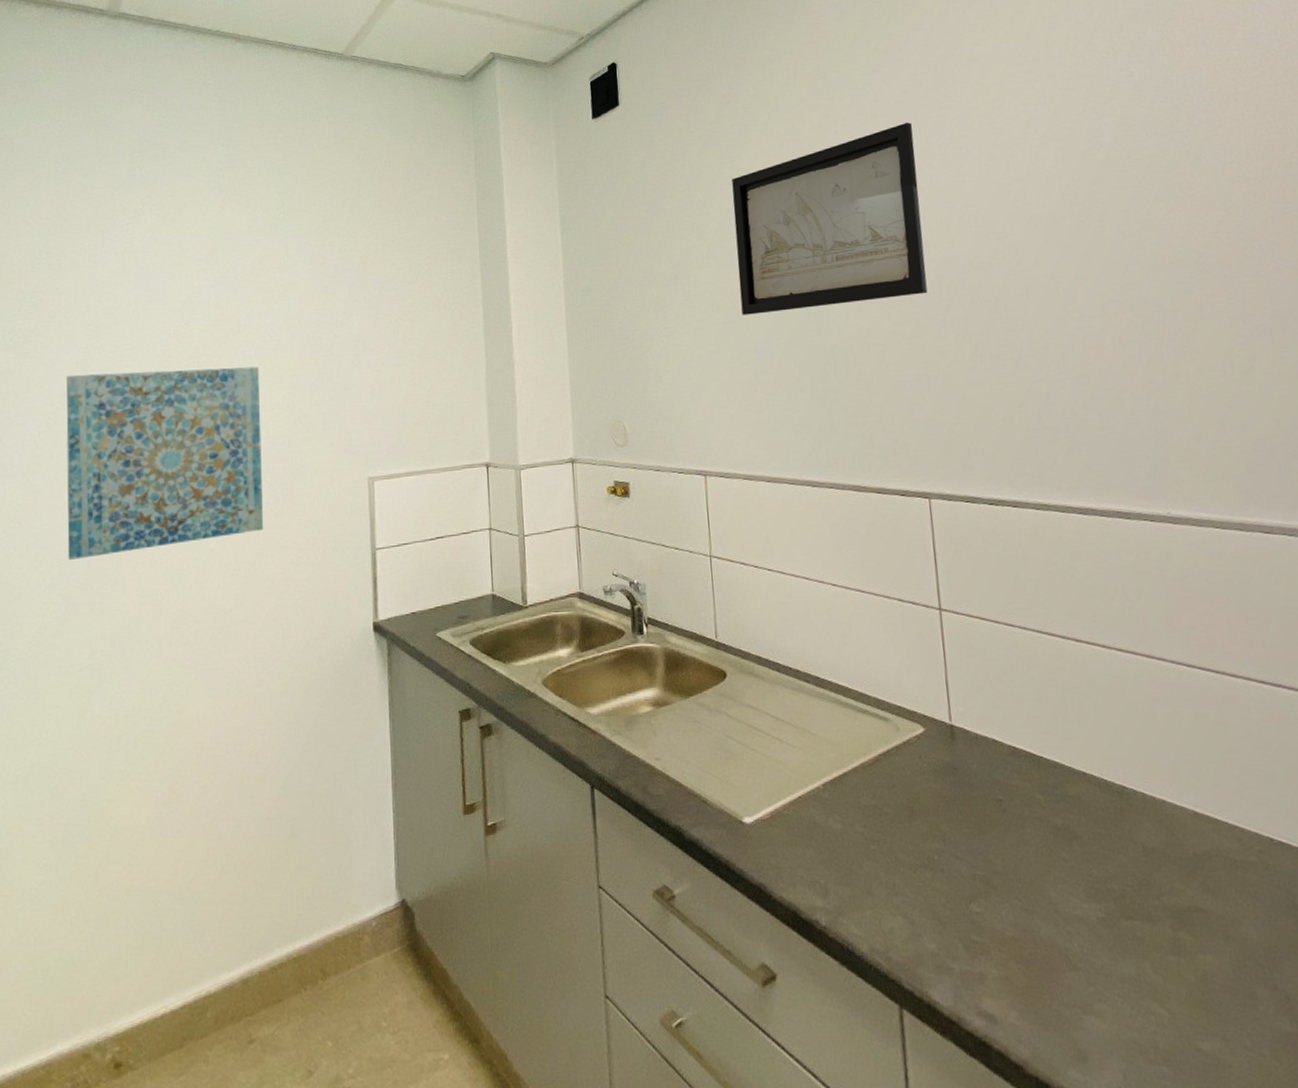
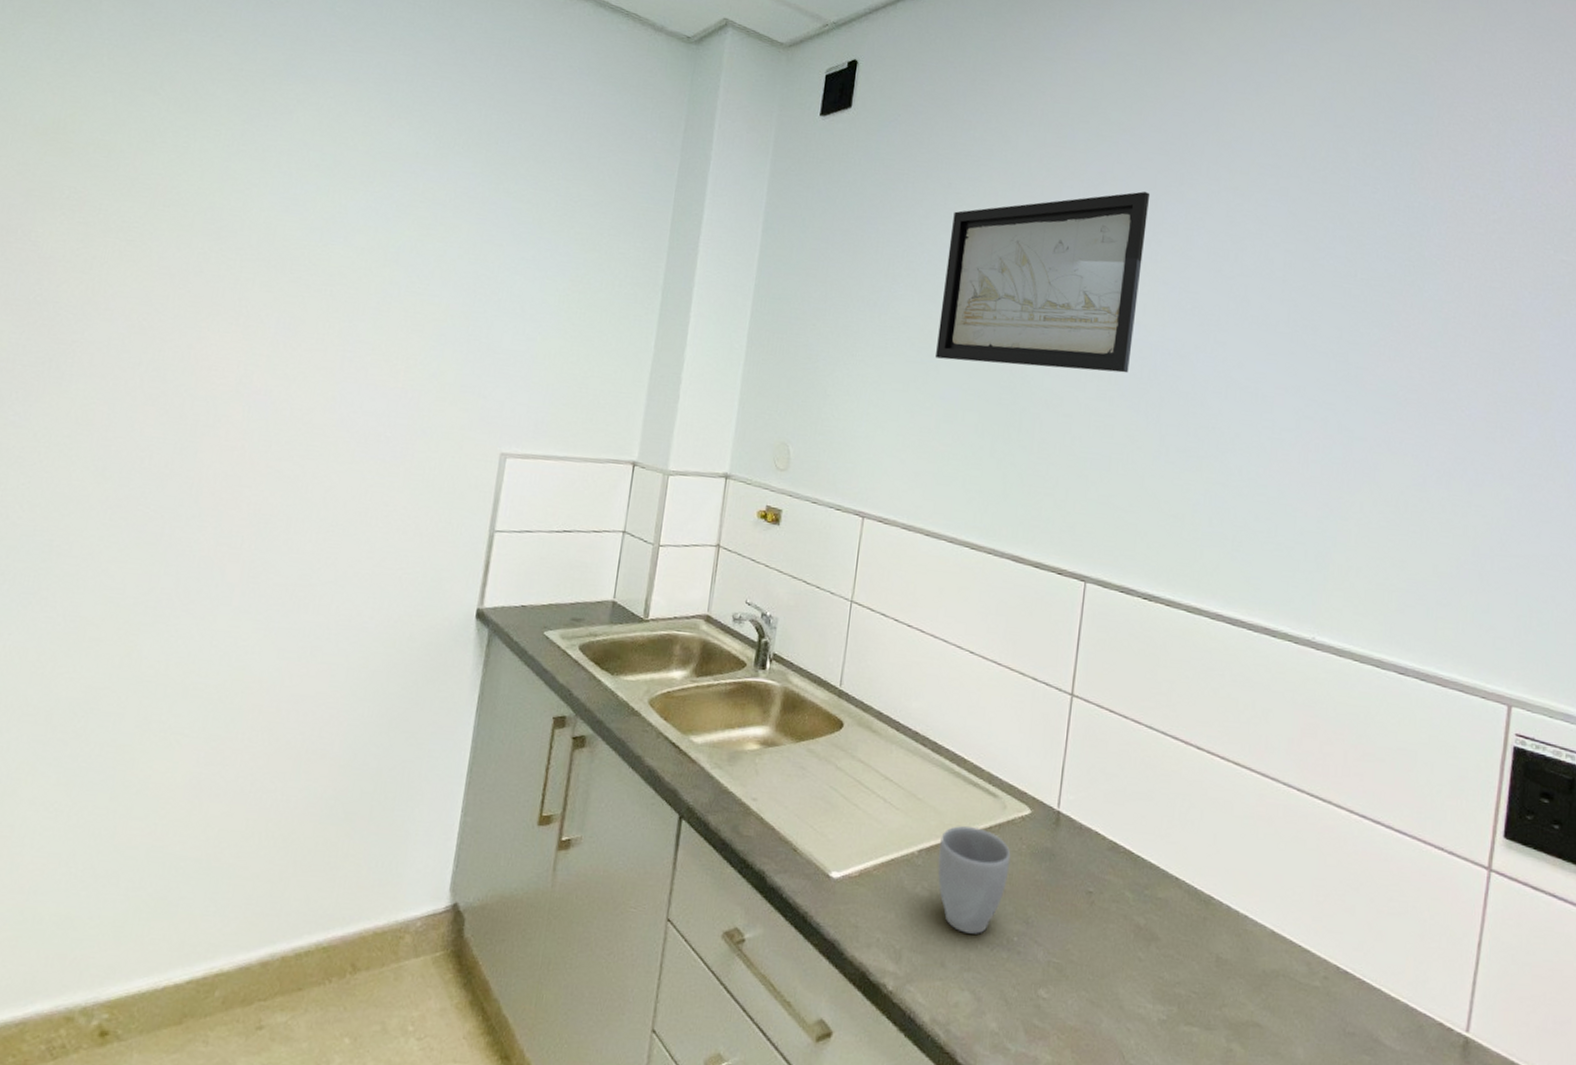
wall art: present [66,366,264,561] -> none [140,275,399,489]
mug: none [842,753,916,859] -> present [937,826,1011,934]

